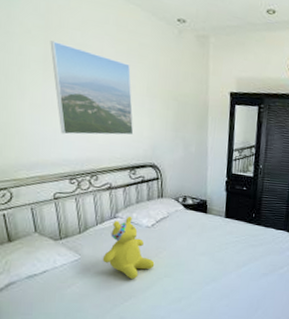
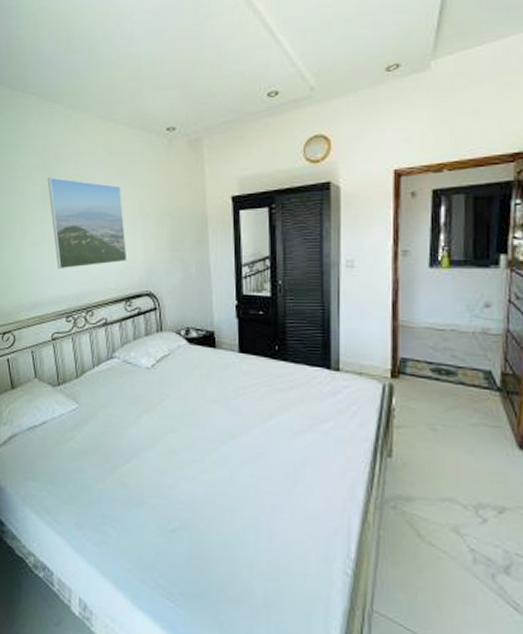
teddy bear: present [102,216,155,279] -> none [100,355,158,434]

